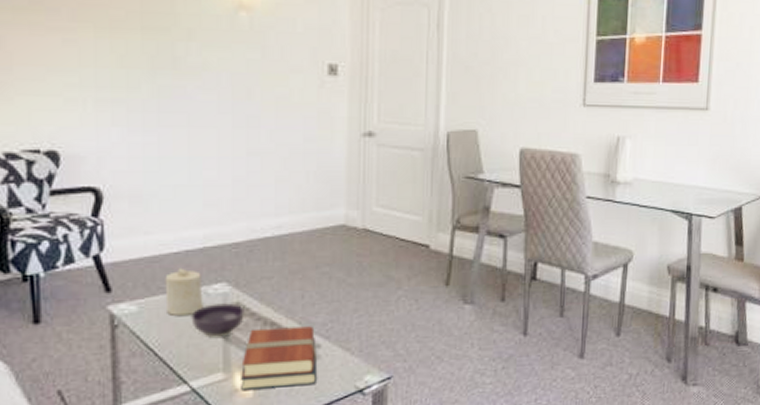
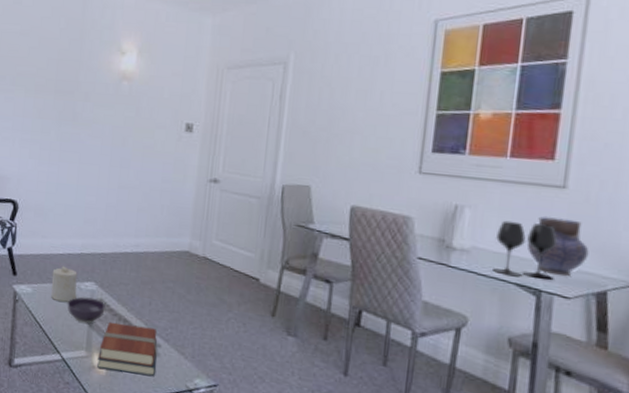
wine glass: none [652,148,703,204] -> present [493,220,557,280]
pottery: none [679,140,728,196] -> present [526,216,589,276]

